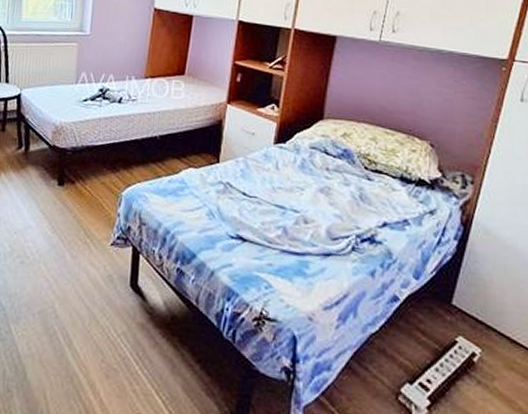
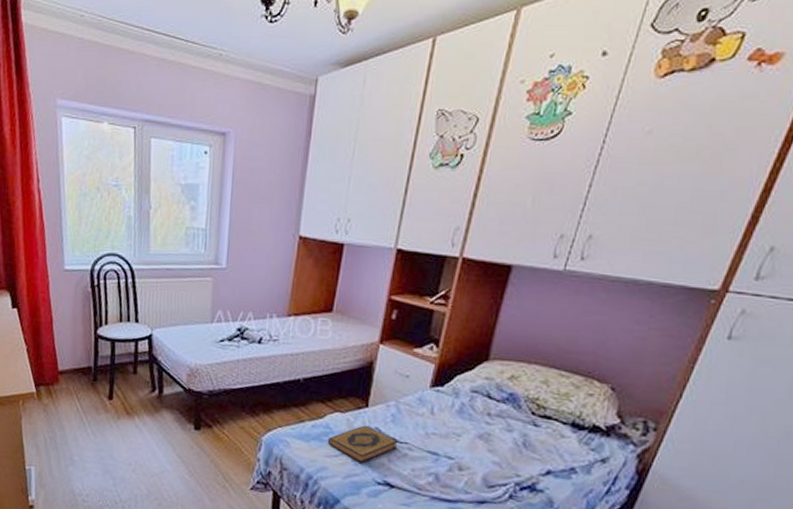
hardback book: none [183,180,248,218] -> present [327,425,398,464]

